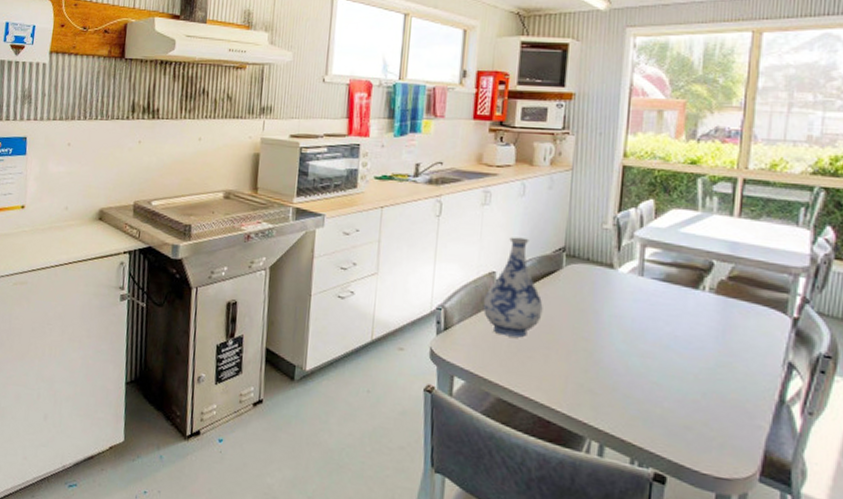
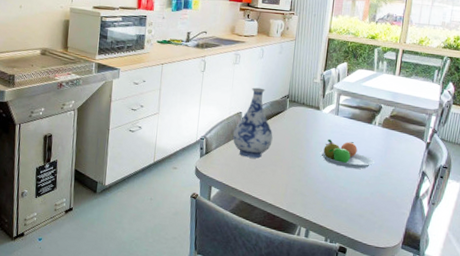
fruit bowl: none [616,310,707,357] -> present [320,139,375,169]

